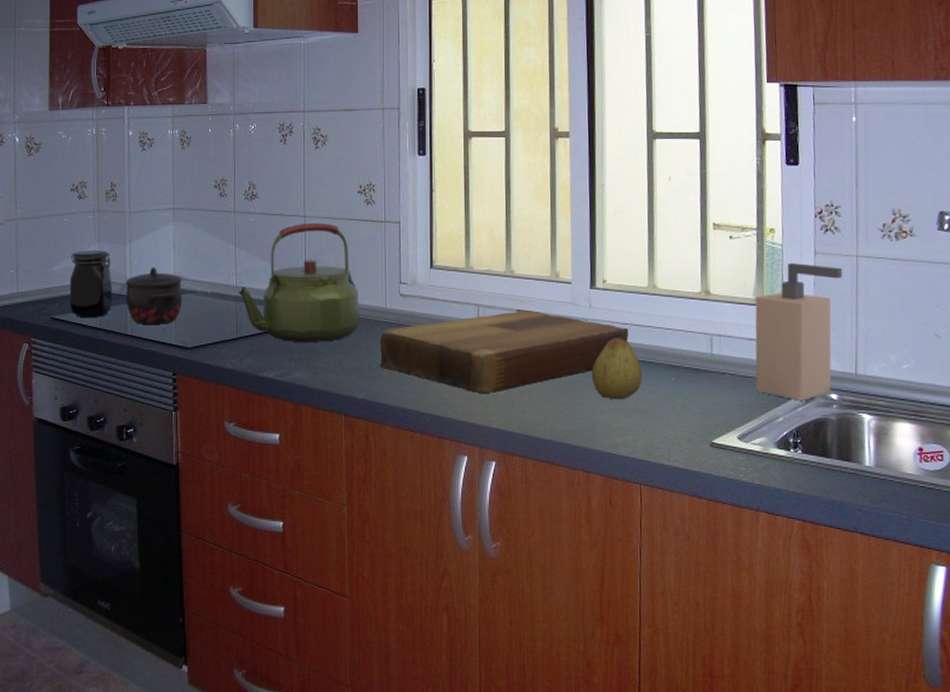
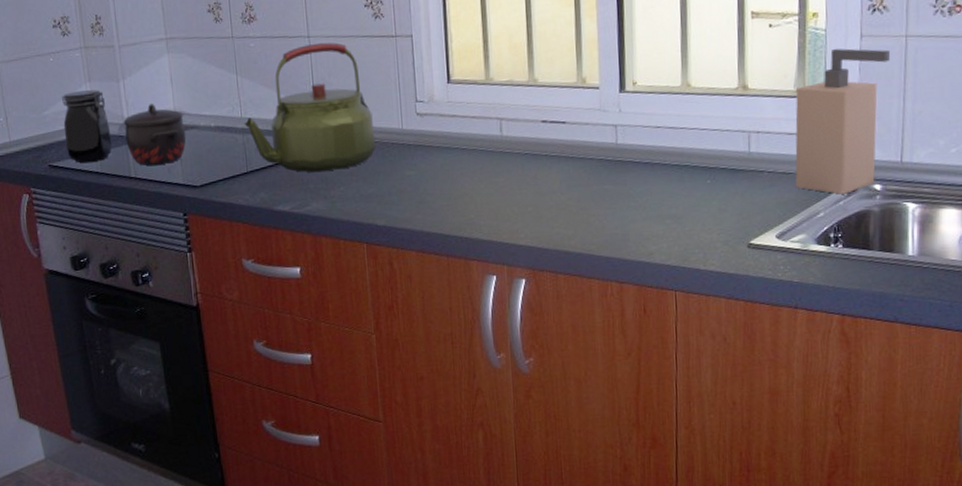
cutting board: present [379,309,629,394] -> none [397,120,661,211]
fruit: present [591,329,642,400] -> none [622,132,676,207]

